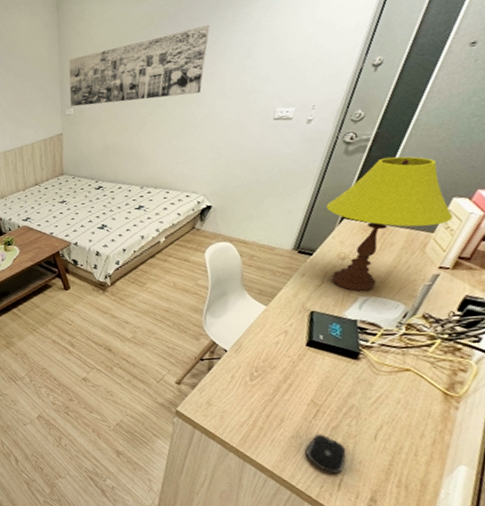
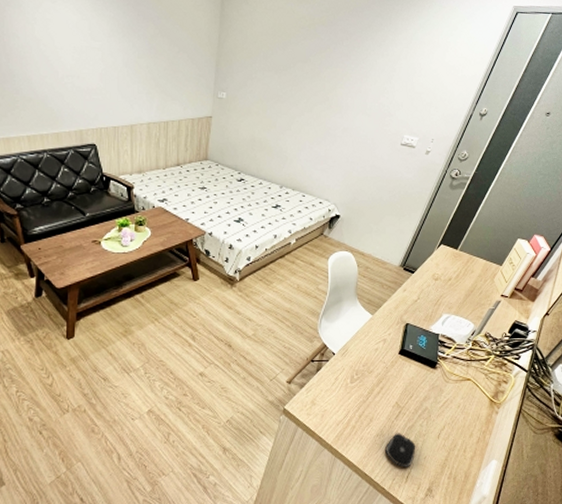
wall art: present [68,24,210,107] -> none [224,40,361,105]
table lamp: present [326,156,453,291] -> none [425,196,516,309]

